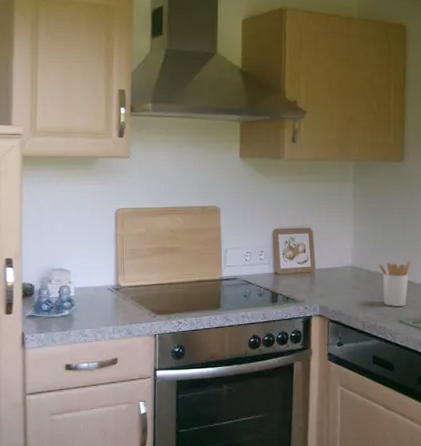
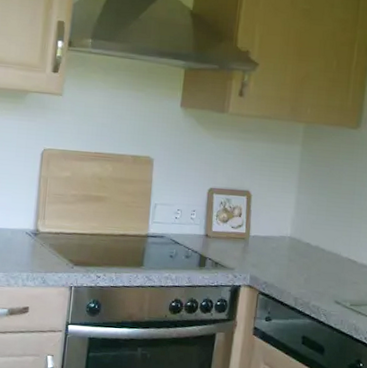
utensil holder: present [378,259,411,307] -> none [319,236,356,286]

